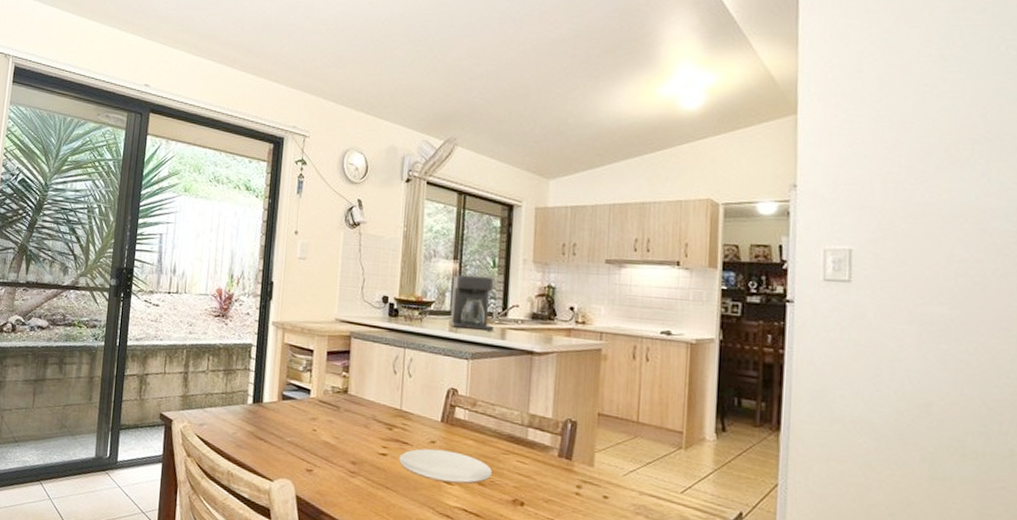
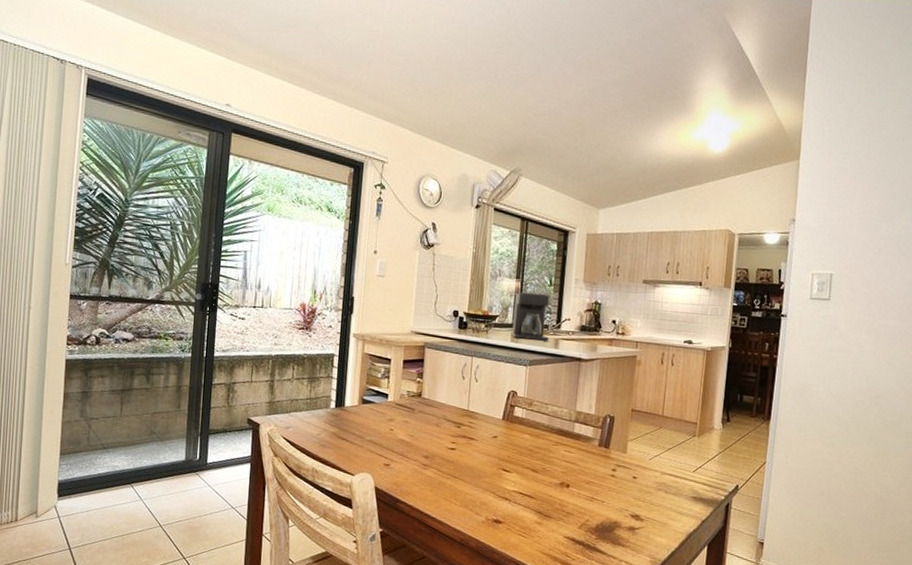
plate: present [399,448,493,485] -> none [466,442,545,472]

